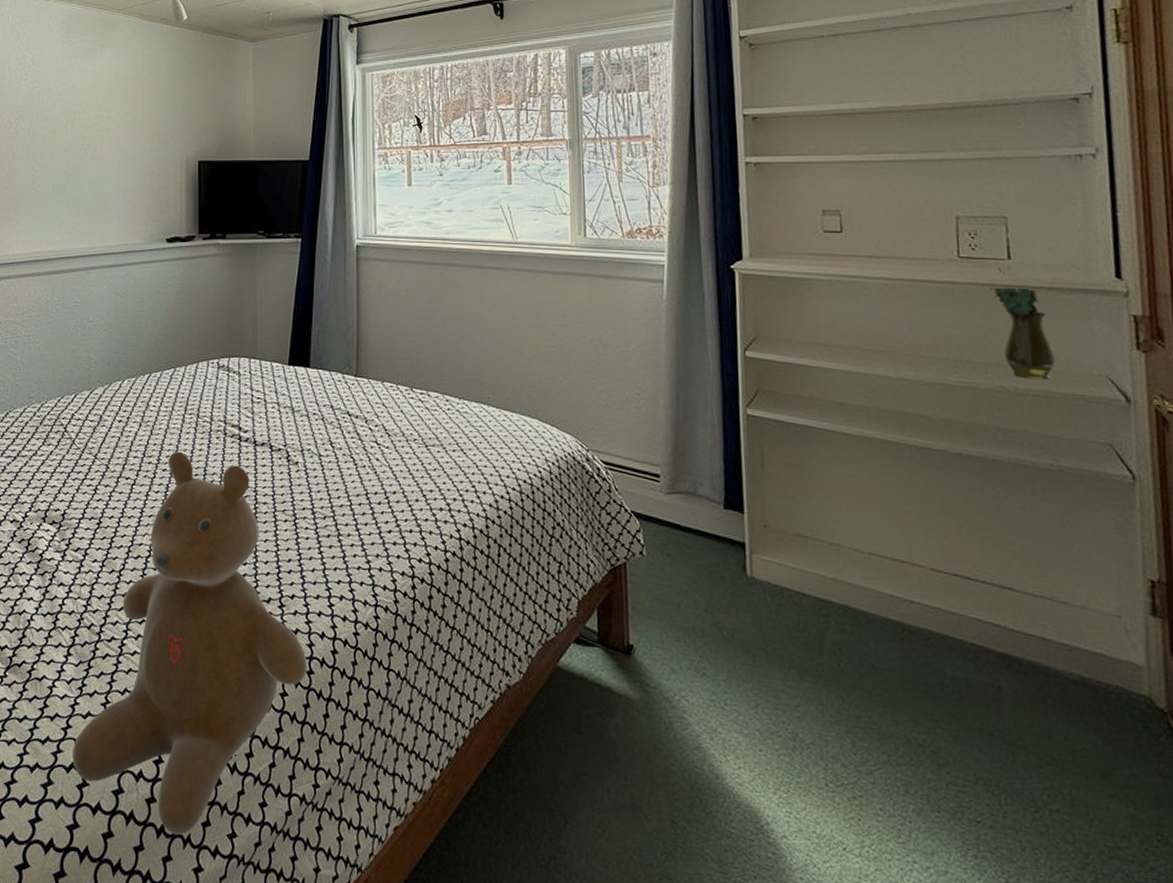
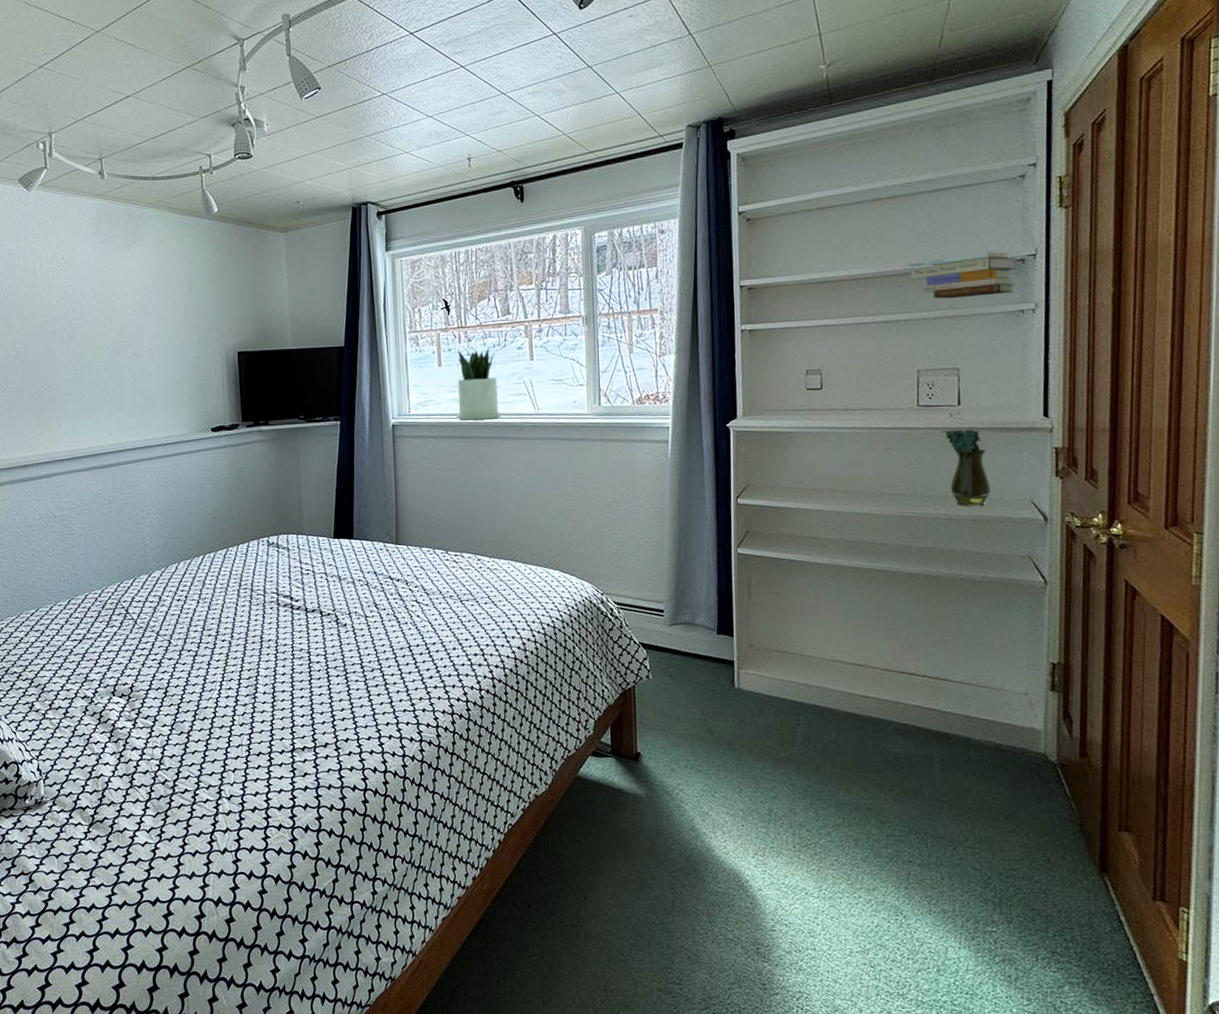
stuffed bear: present [72,451,307,836] -> none [157,623,362,946]
planter: none [425,168,477,246] -> present [455,347,503,421]
books: none [932,89,1070,138] -> present [903,252,1017,299]

